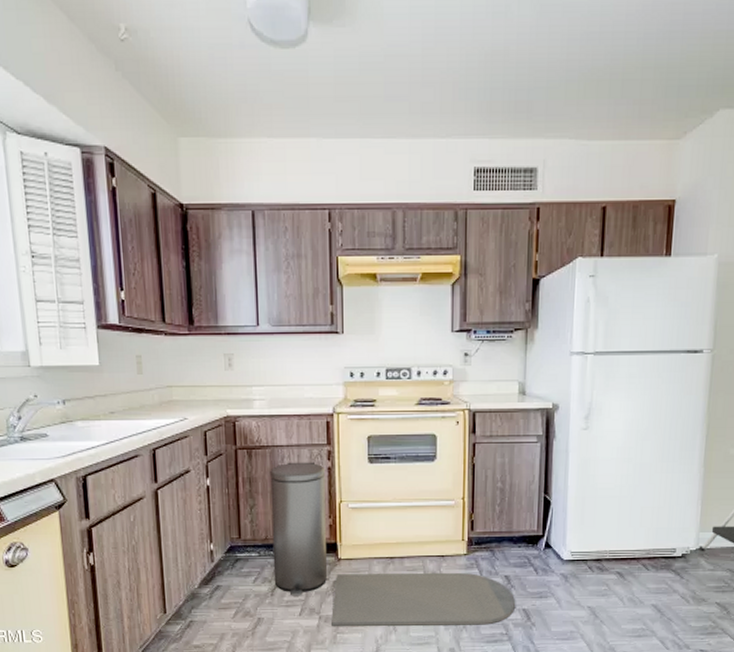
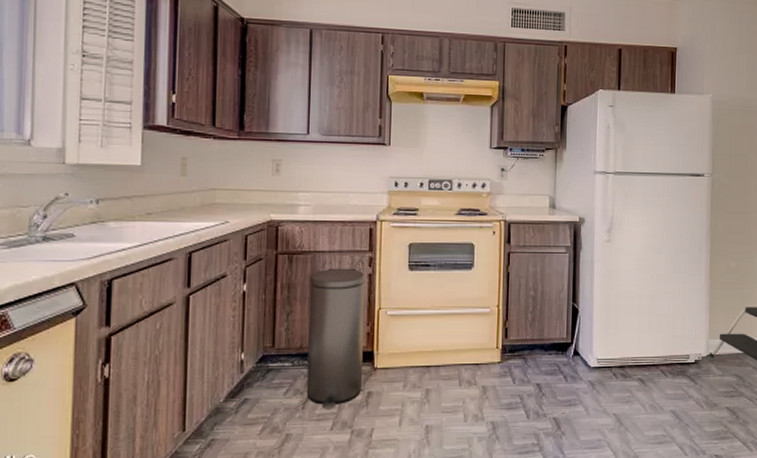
door mat: present [331,572,515,626] -> none [364,380,546,441]

